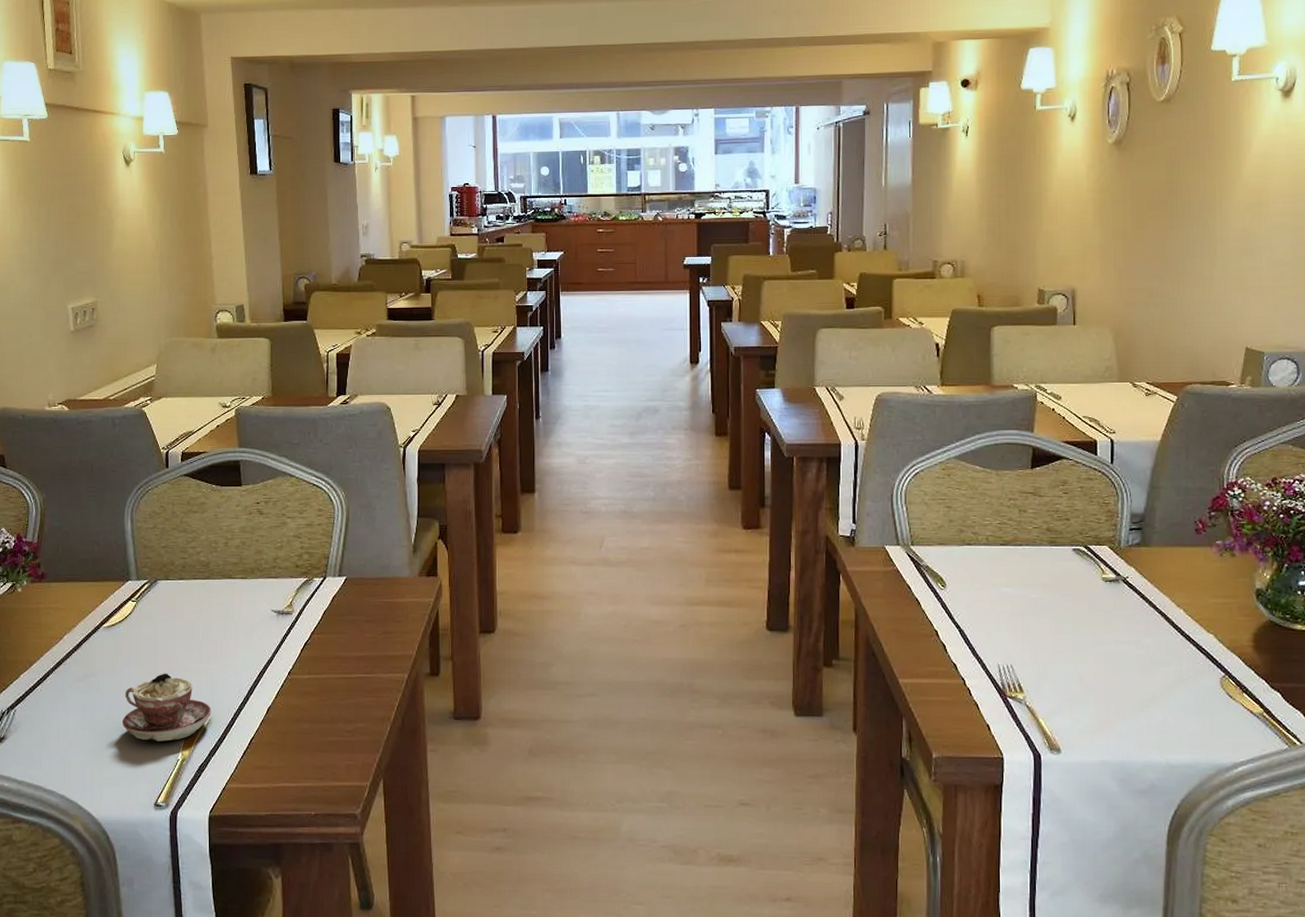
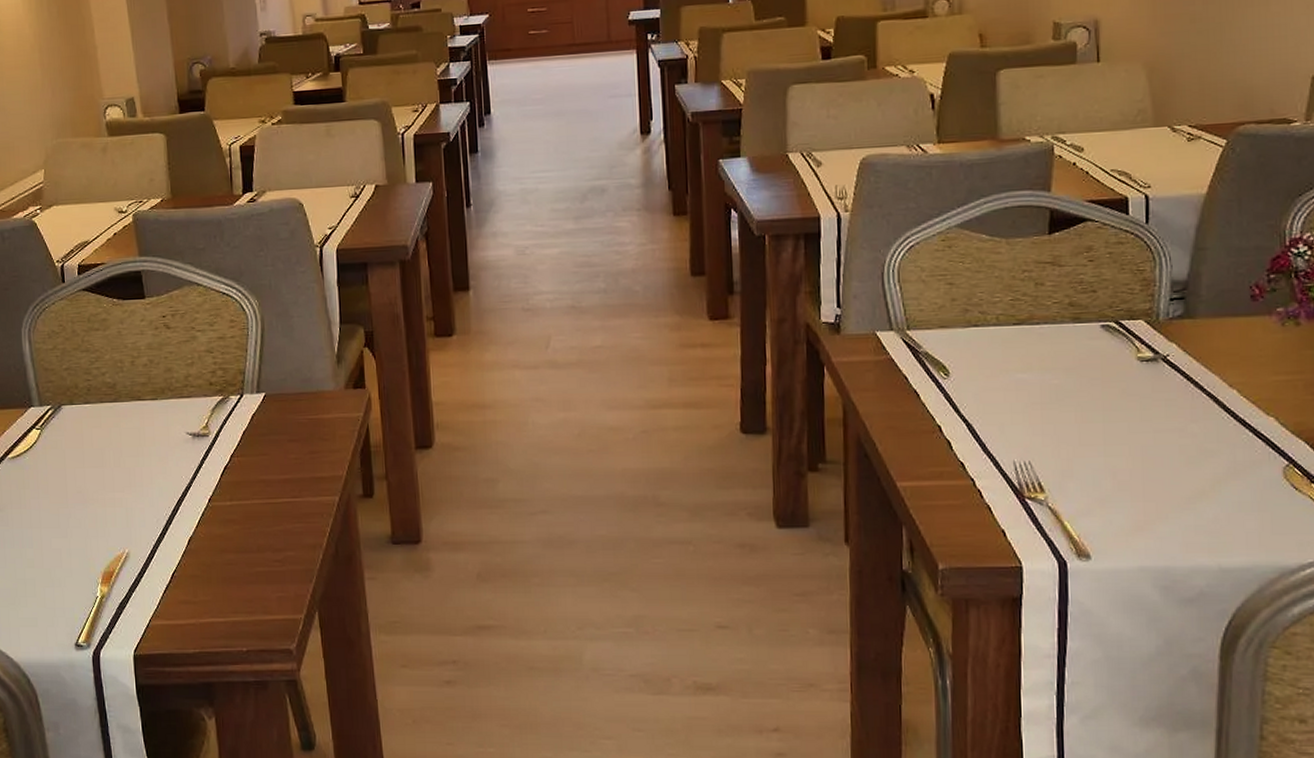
teacup: present [122,673,211,742] -> none [35,505,129,578]

